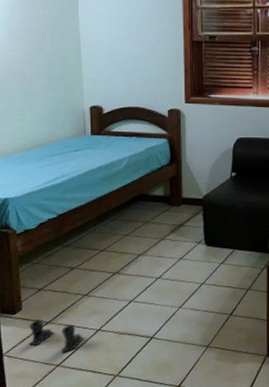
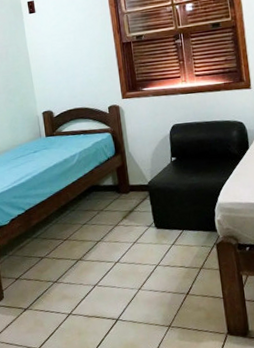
boots: present [29,319,84,354] -> none [11,306,58,338]

